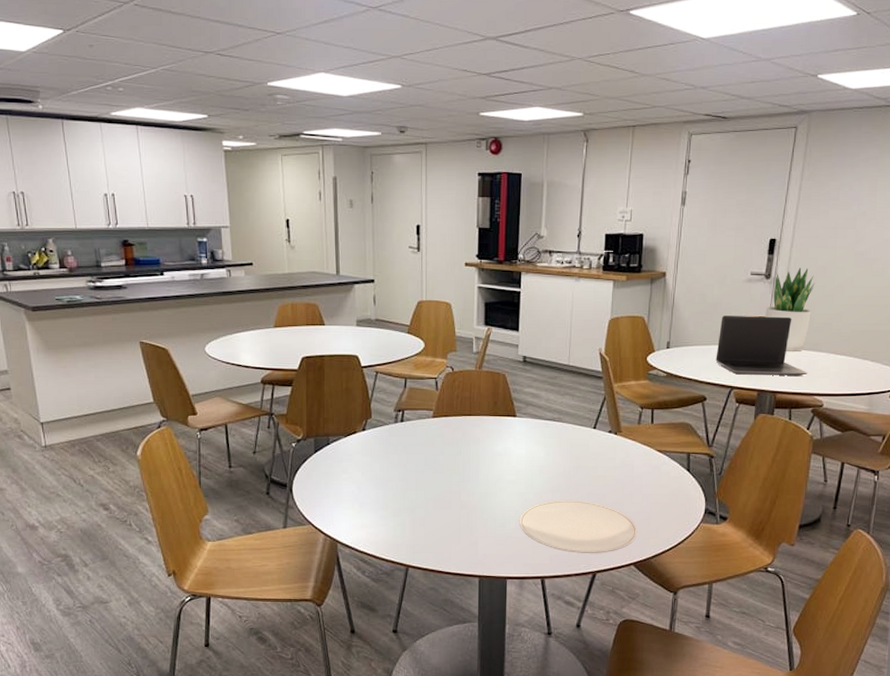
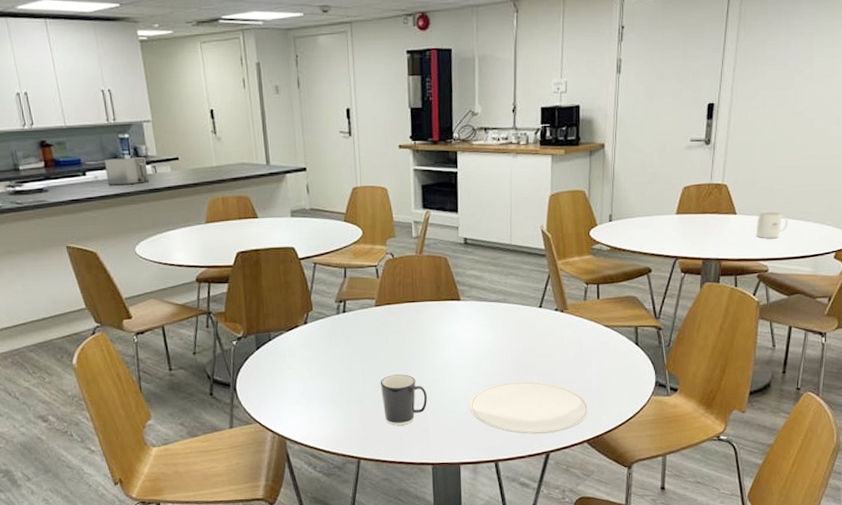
toaster: none [181,261,224,287] -> present [104,157,150,186]
mug: none [432,486,479,536] -> present [380,374,428,426]
laptop computer: present [716,316,808,376] -> none [659,182,752,244]
planter: present [765,268,815,352] -> none [706,131,755,219]
mug: none [813,347,846,375] -> present [756,211,789,239]

